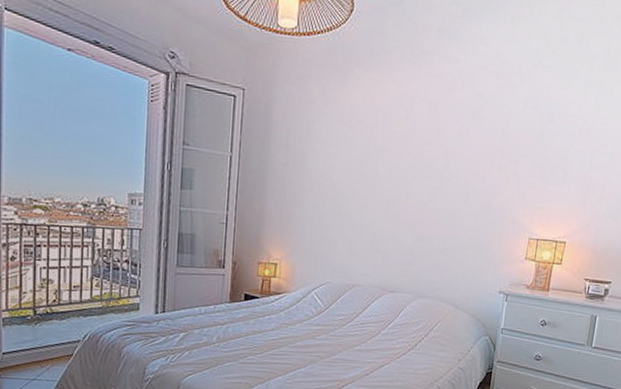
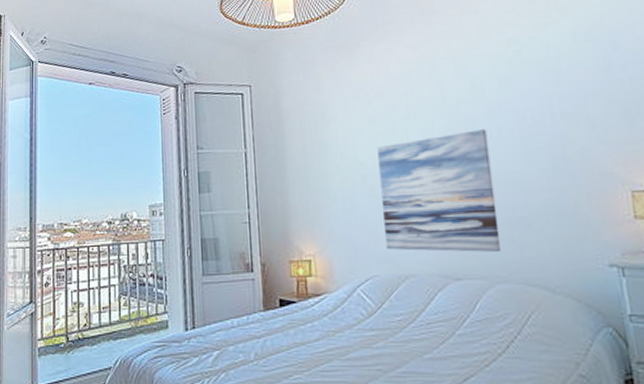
wall art: none [341,170,441,273] -> present [377,129,502,252]

